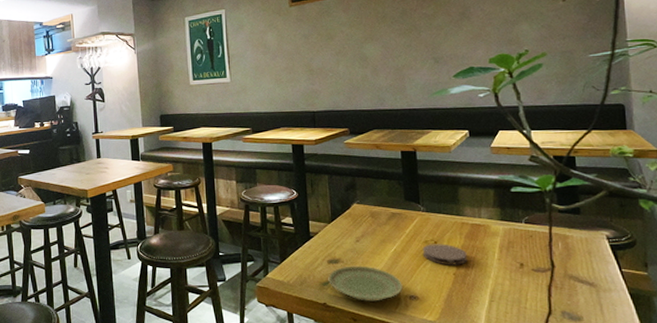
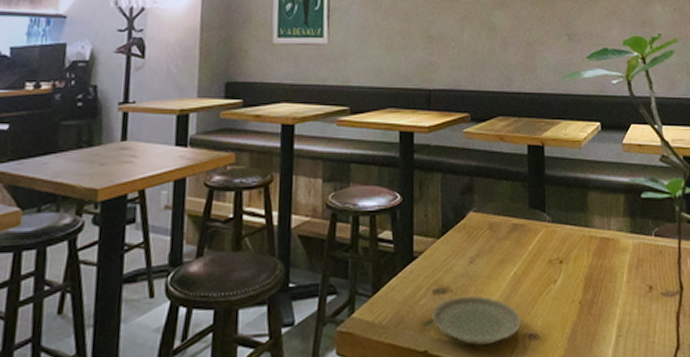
coaster: present [422,244,467,265] -> none [546,263,594,292]

